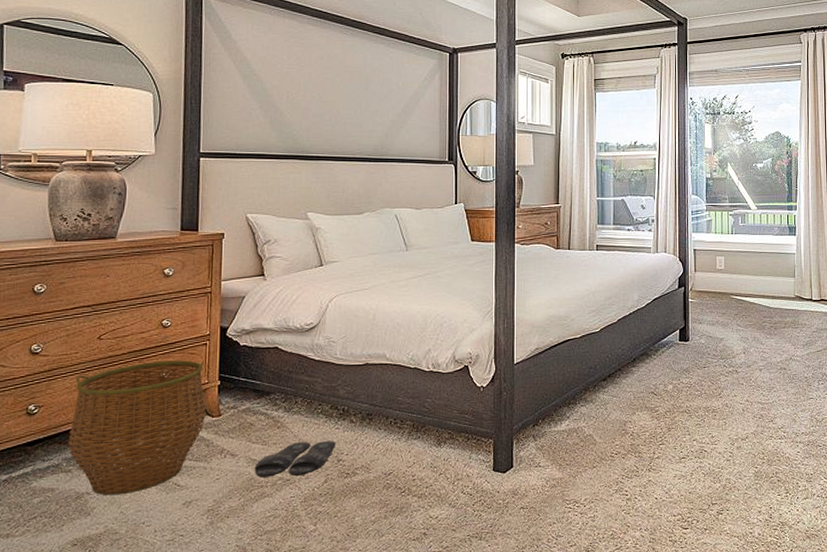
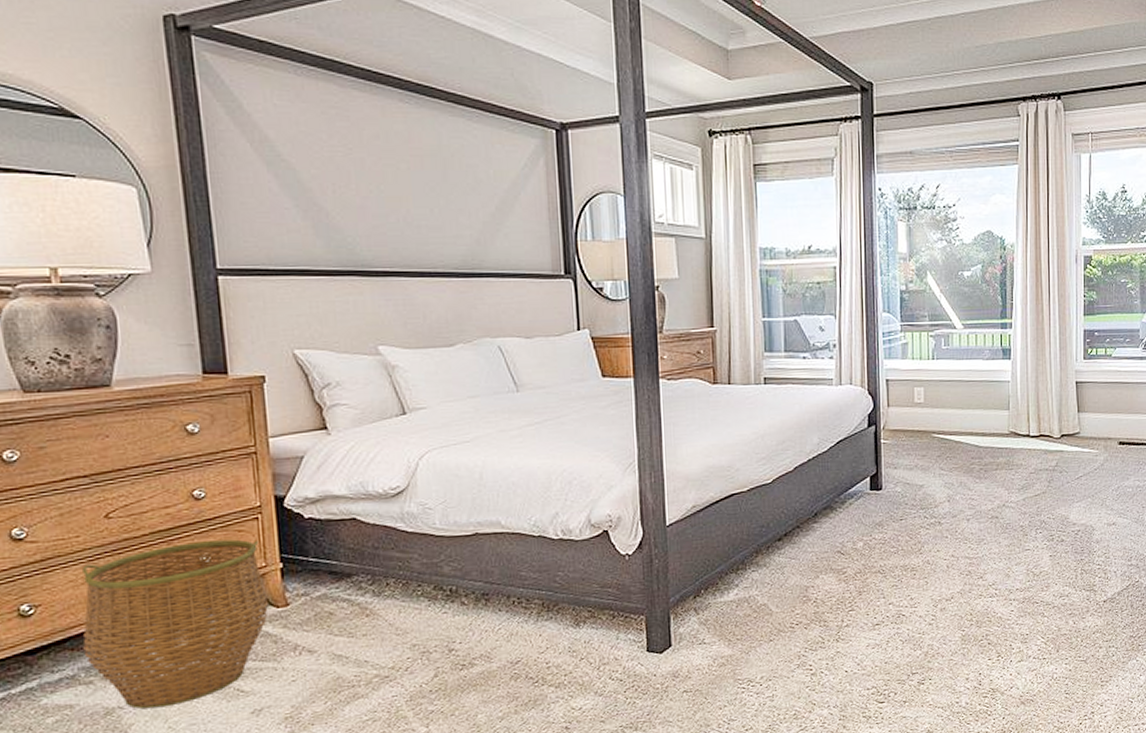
slippers: present [254,441,335,477] -> none [340,628,444,676]

